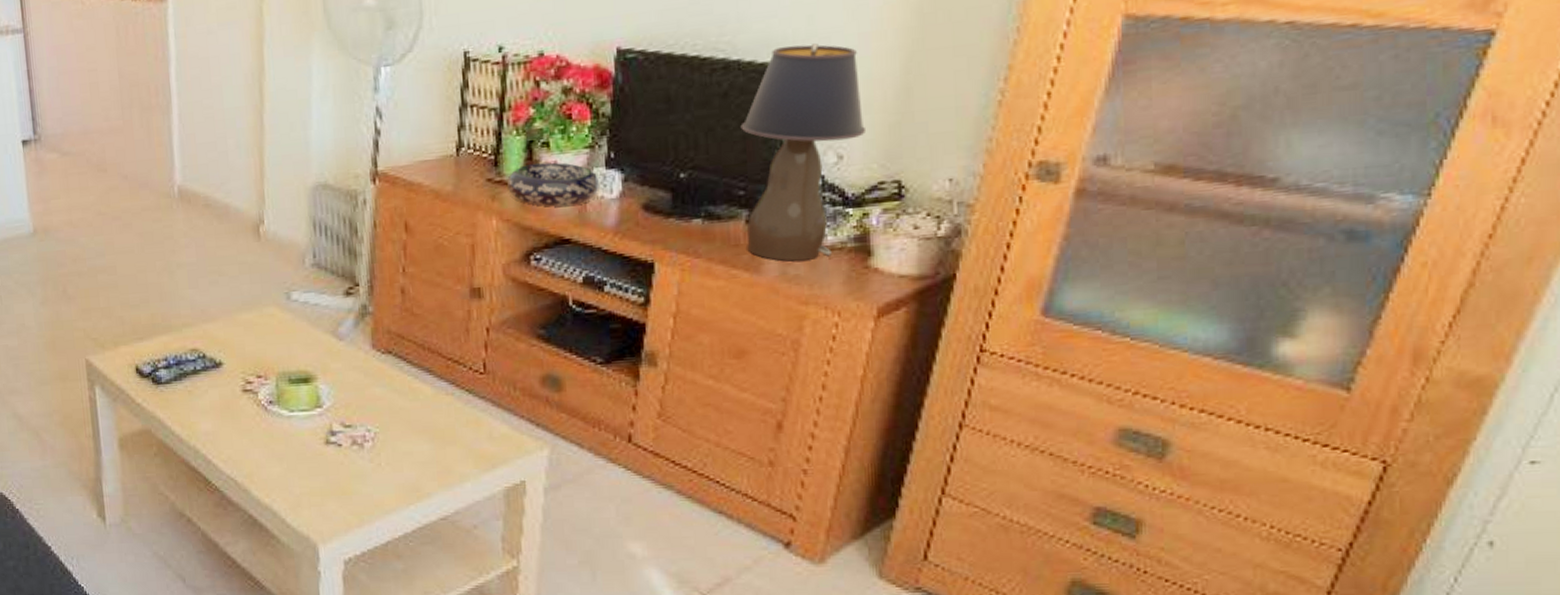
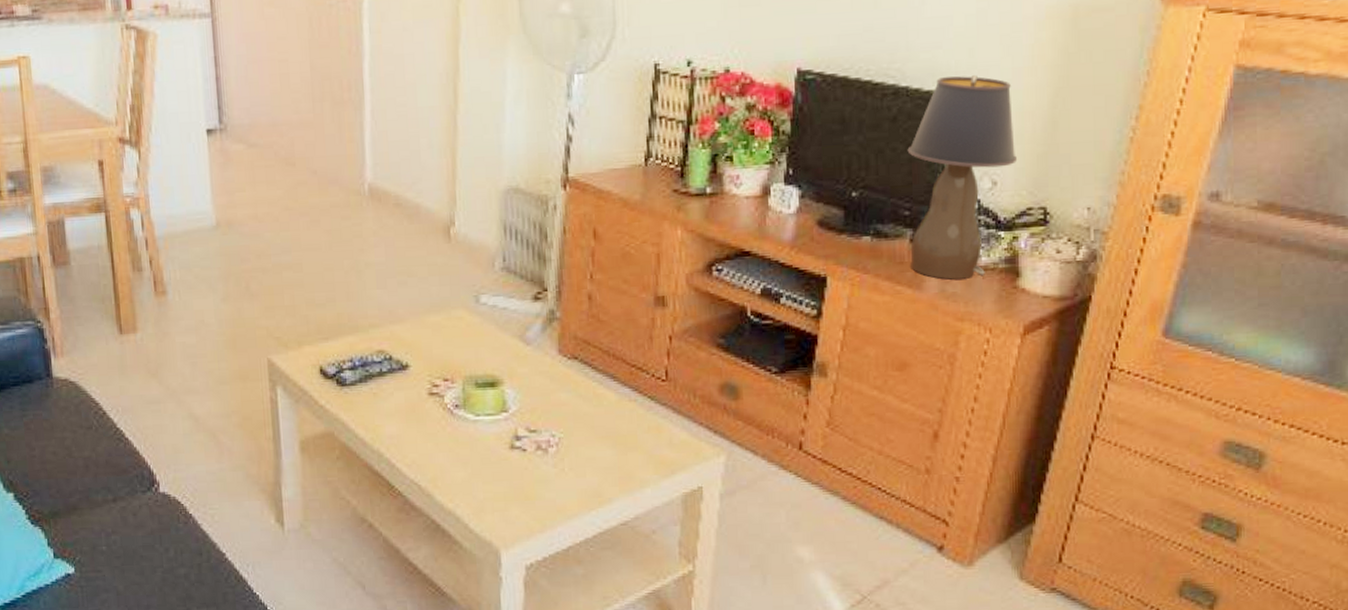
decorative bowl: present [507,162,599,207] -> none [692,176,778,220]

